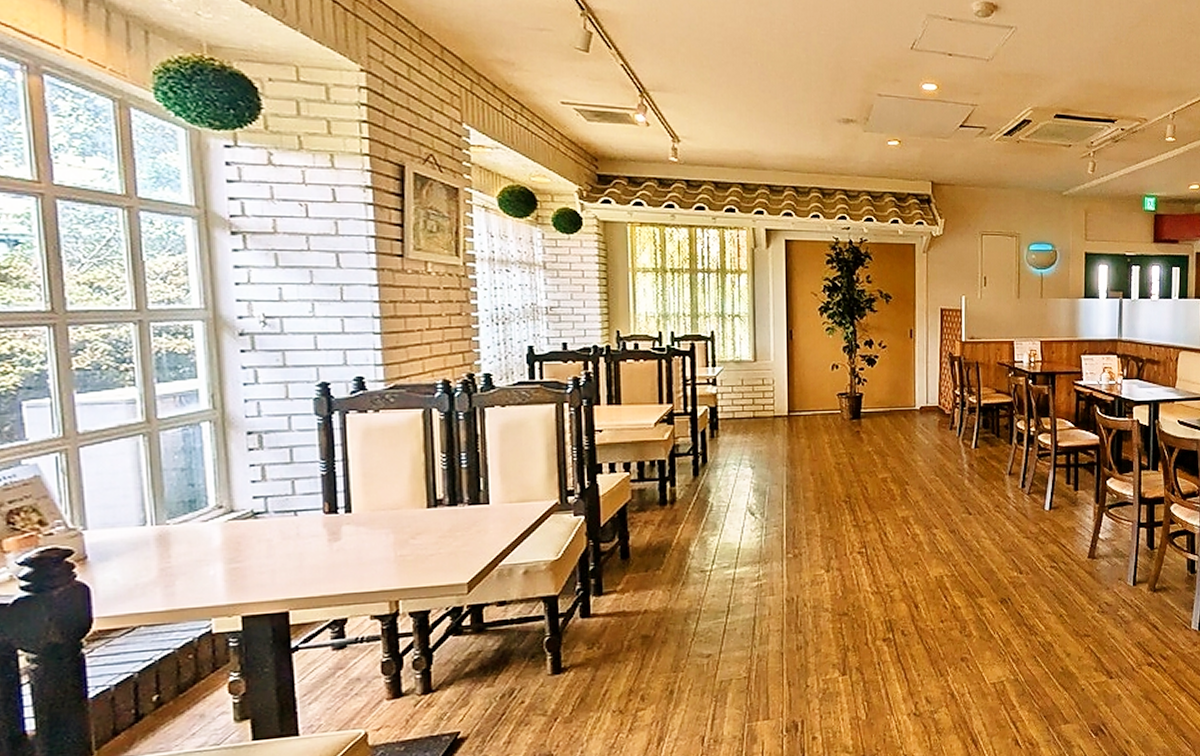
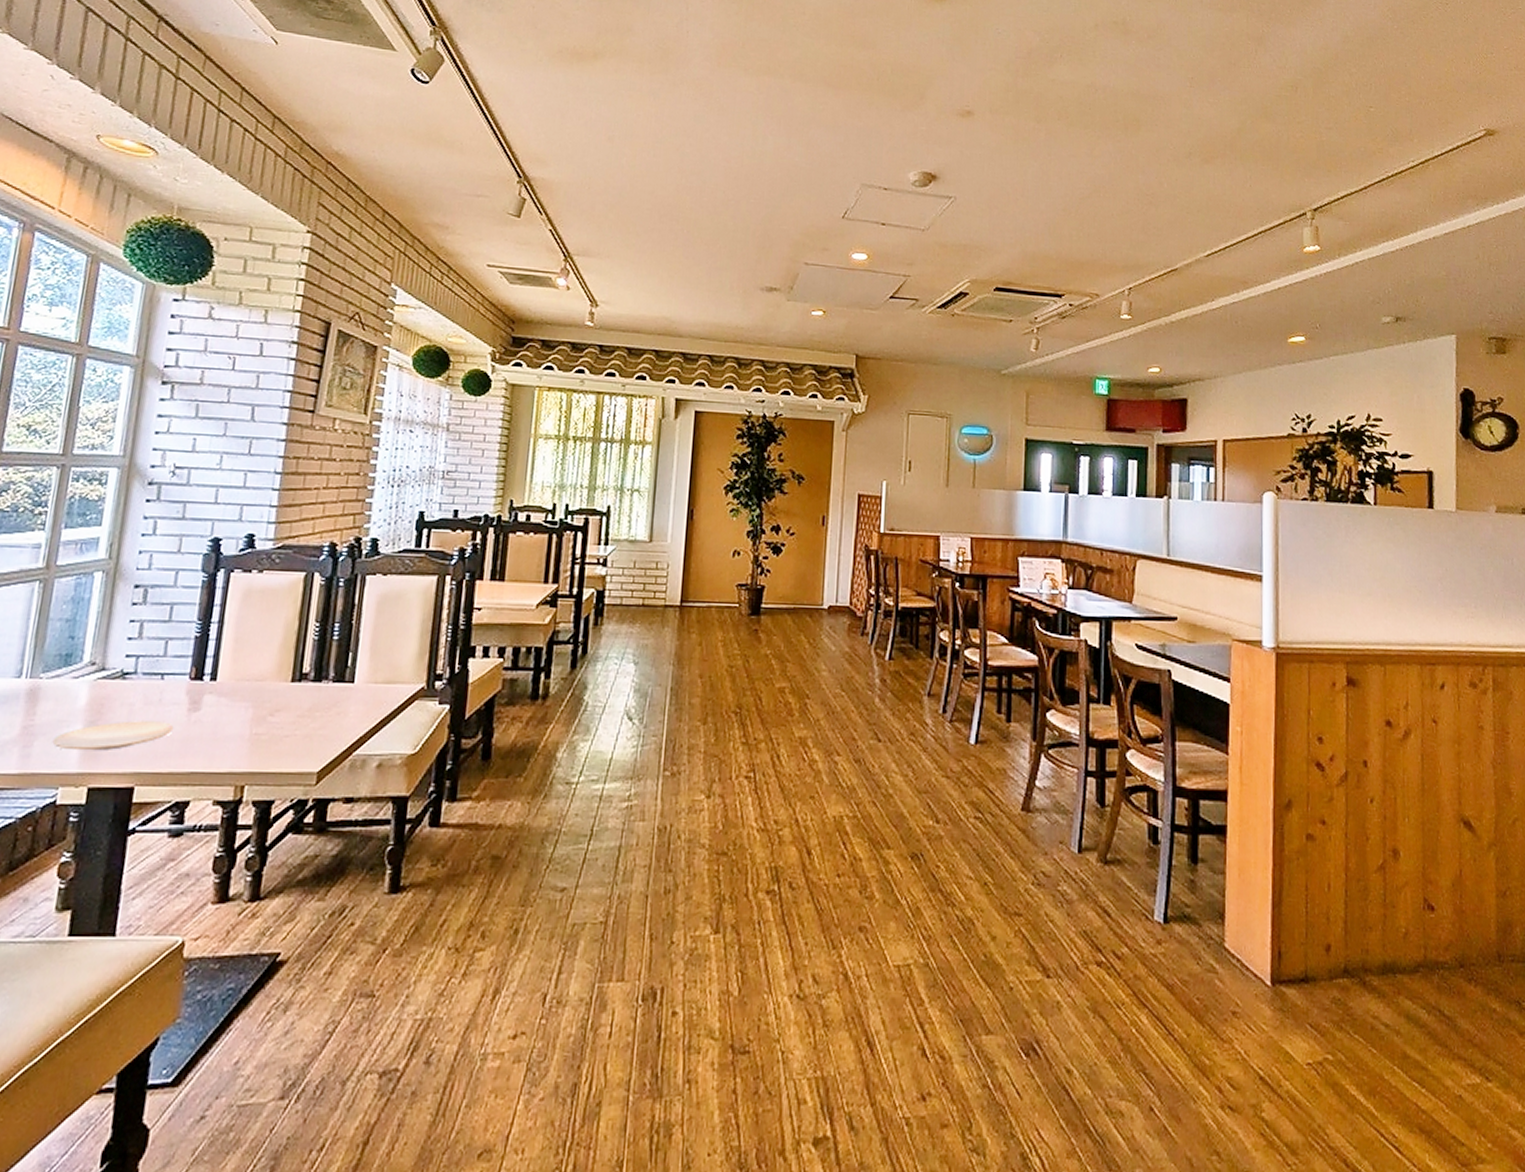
plate: none [194,552,318,586] -> present [52,721,174,751]

